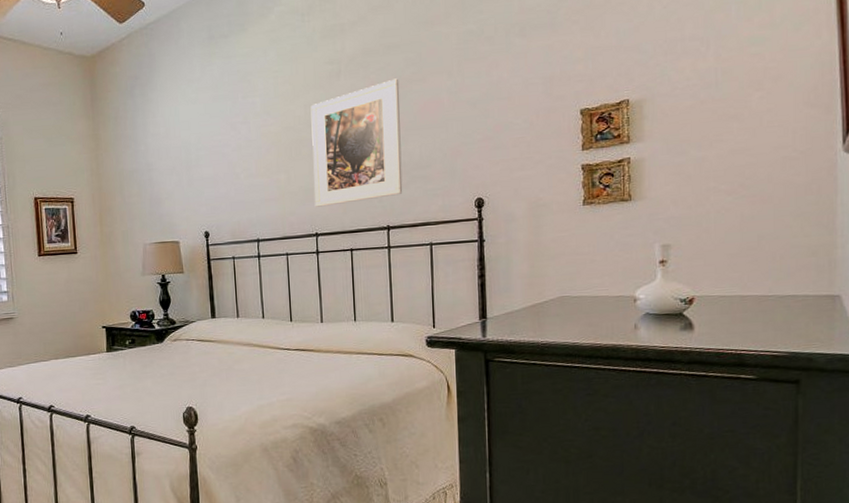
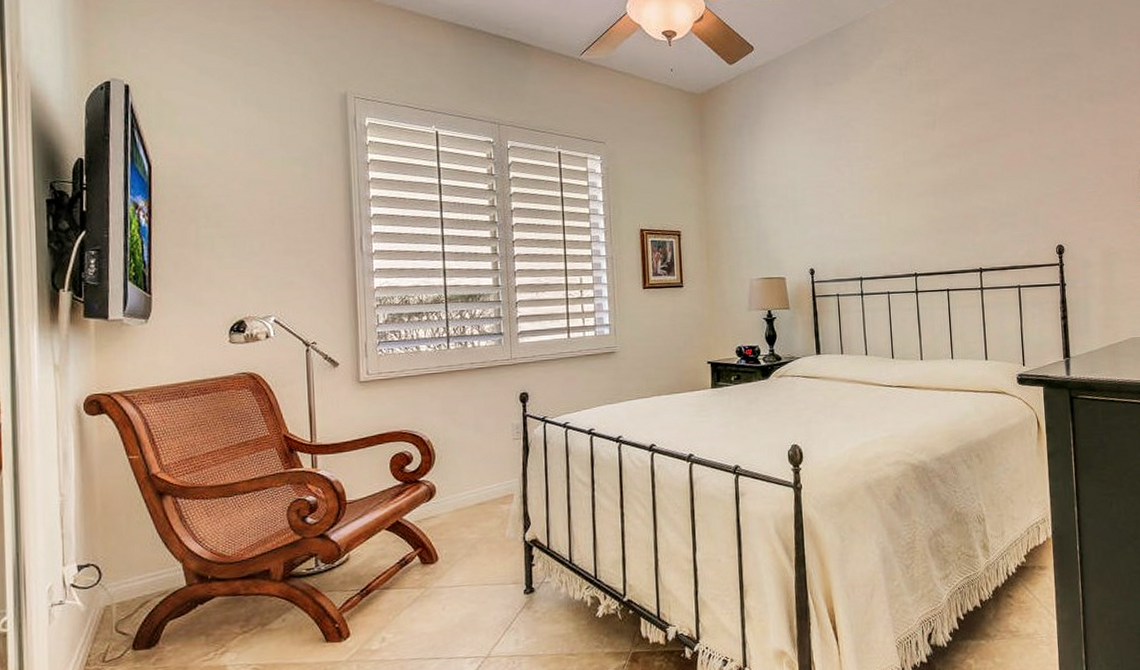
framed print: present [310,78,403,207] -> none [909,132,993,248]

